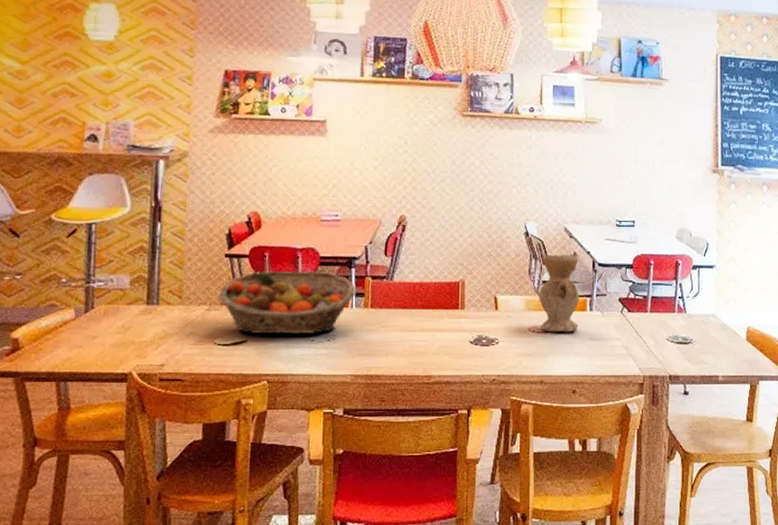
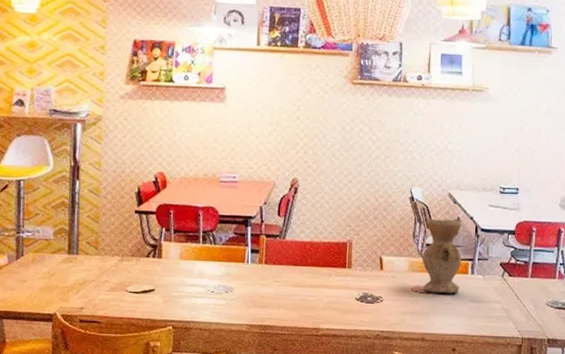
fruit basket: present [218,270,356,335] -> none [129,226,252,286]

